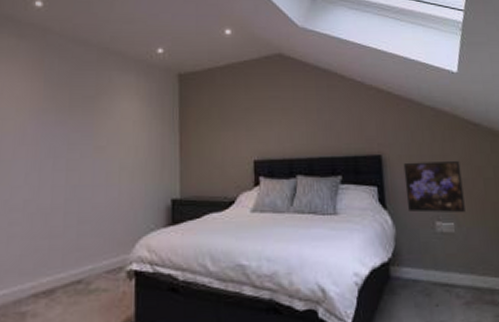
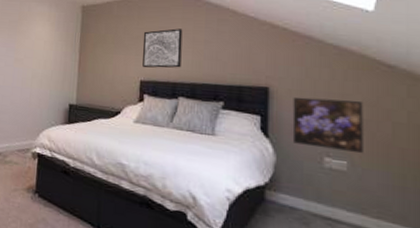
wall art: none [252,97,296,146] -> present [142,28,183,68]

